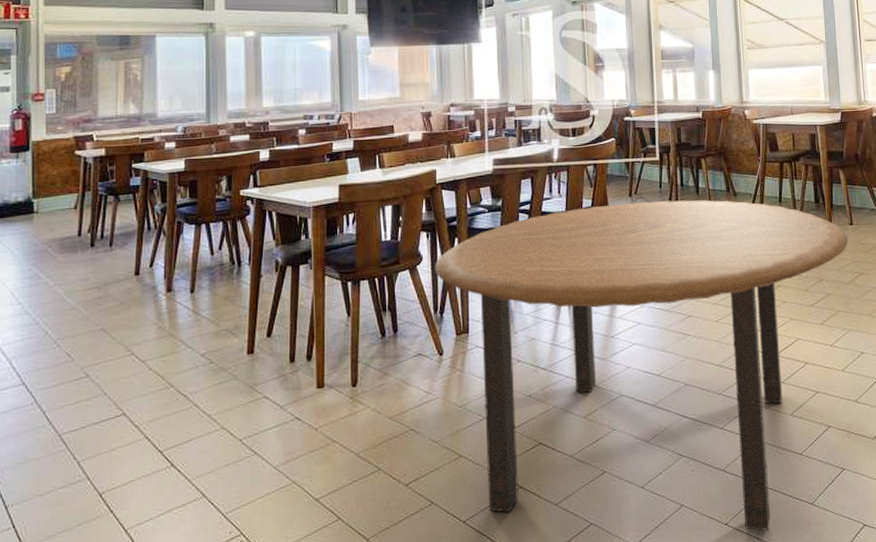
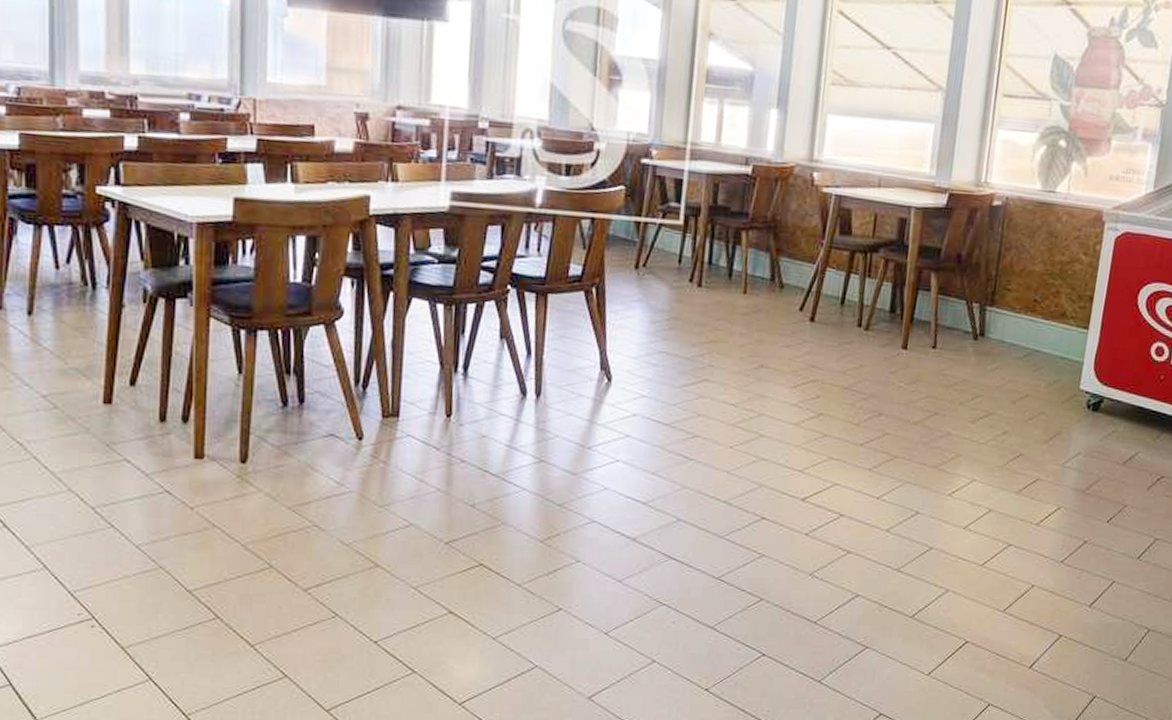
dining table: present [434,200,849,531] -> none [359,275,927,703]

